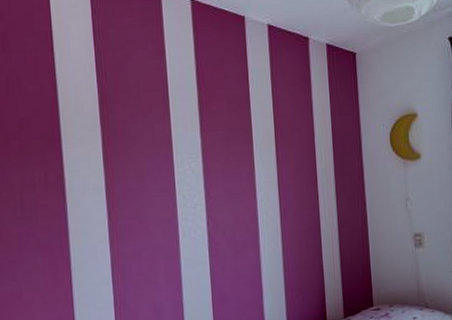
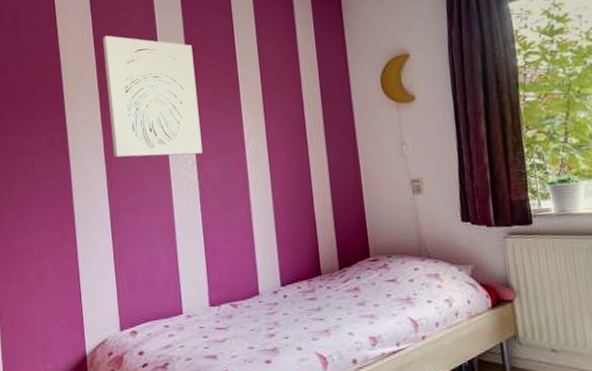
wall art: none [106,68,213,201] -> present [102,35,203,158]

